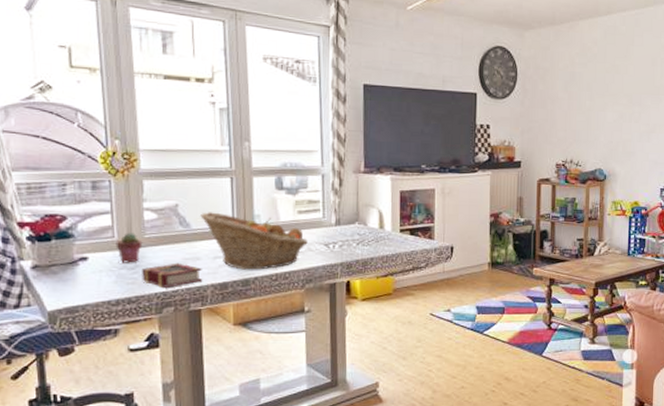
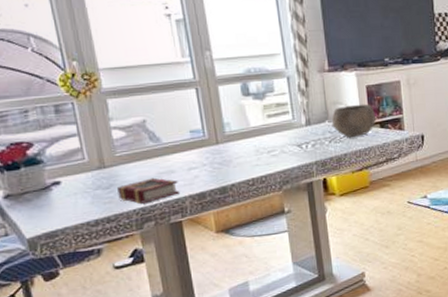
potted succulent: present [116,233,143,263] -> none [87,152,115,184]
fruit basket: present [200,212,308,270] -> none [170,124,280,178]
bowl: none [361,208,406,241] -> present [331,104,376,137]

